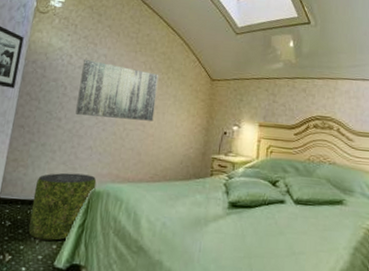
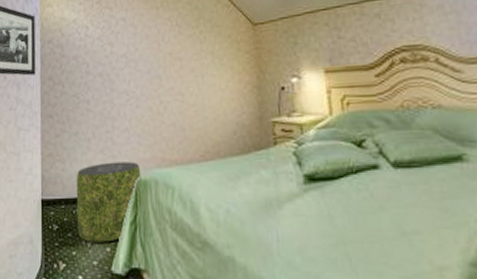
wall art: present [75,60,159,121] -> none [102,27,192,93]

